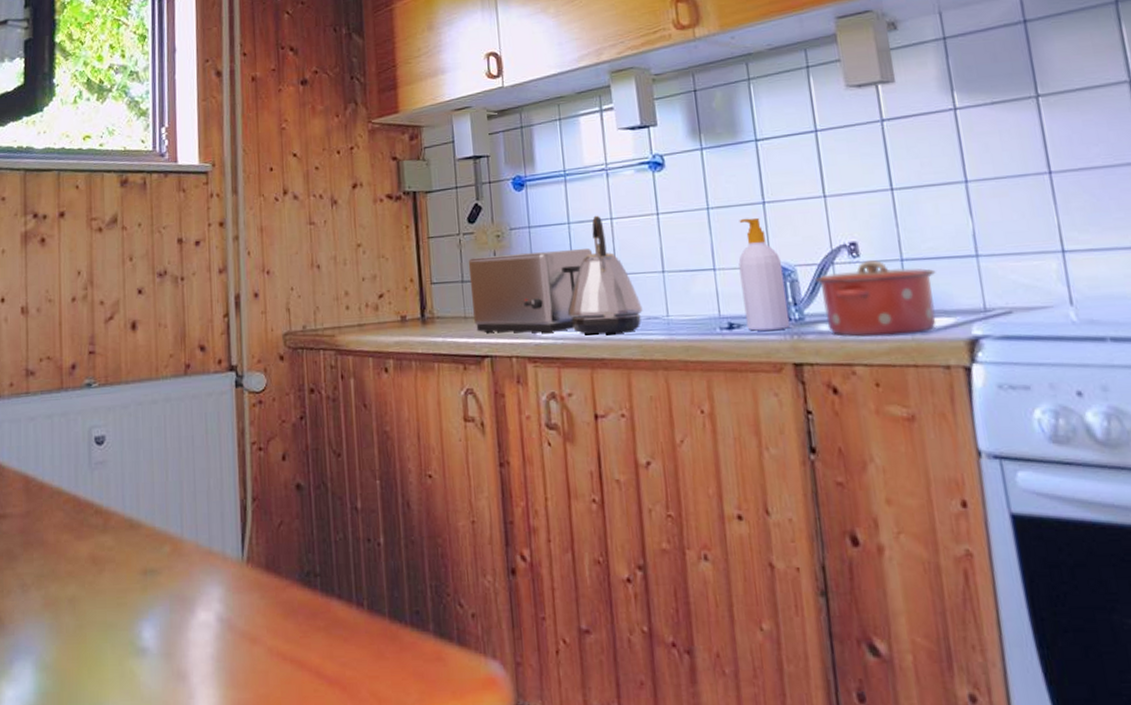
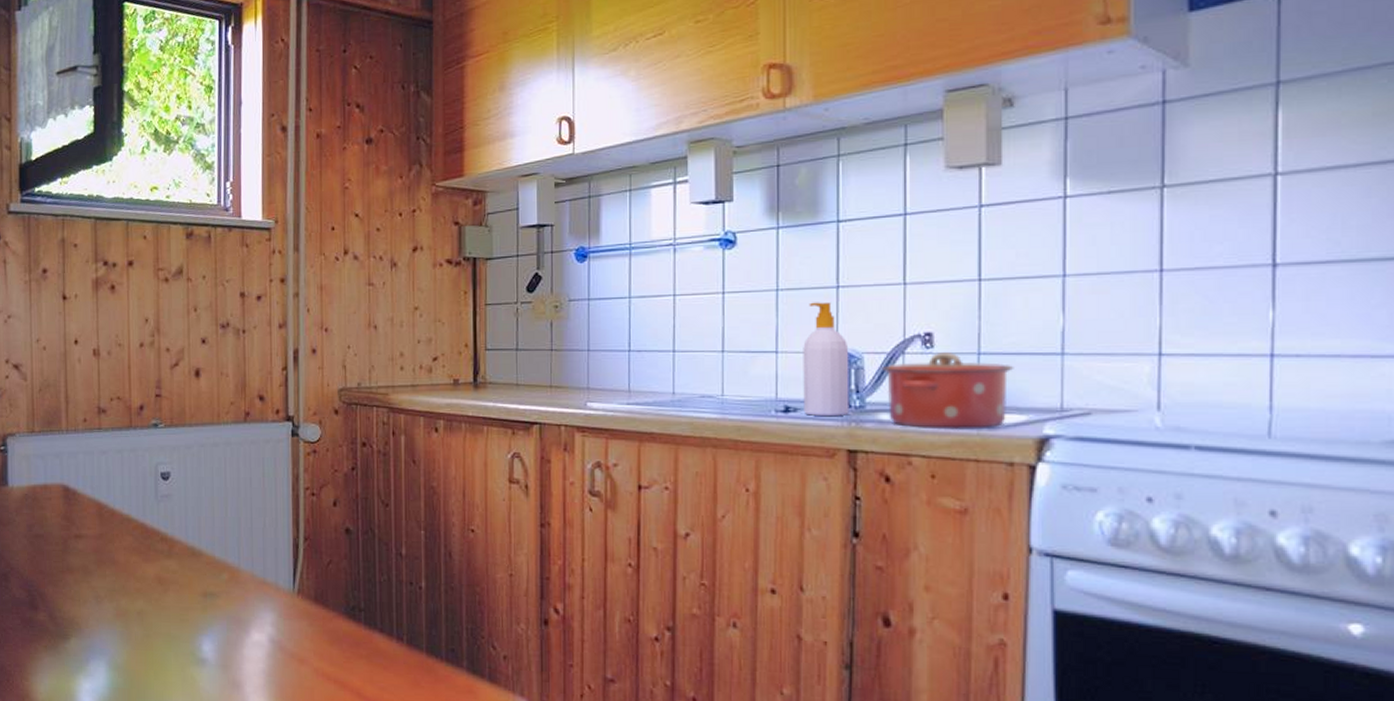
toaster: present [468,248,593,334] -> none [524,323,652,405]
kettle: present [567,215,643,335] -> none [620,291,697,409]

